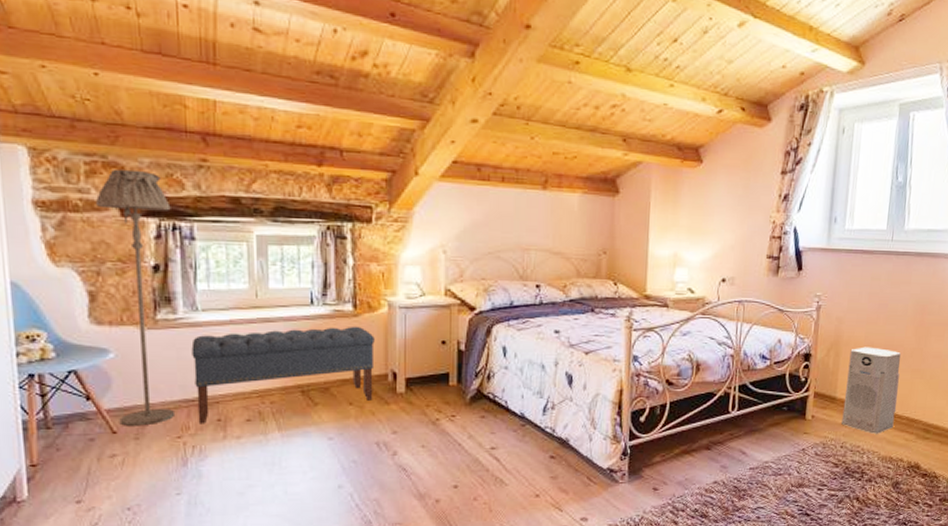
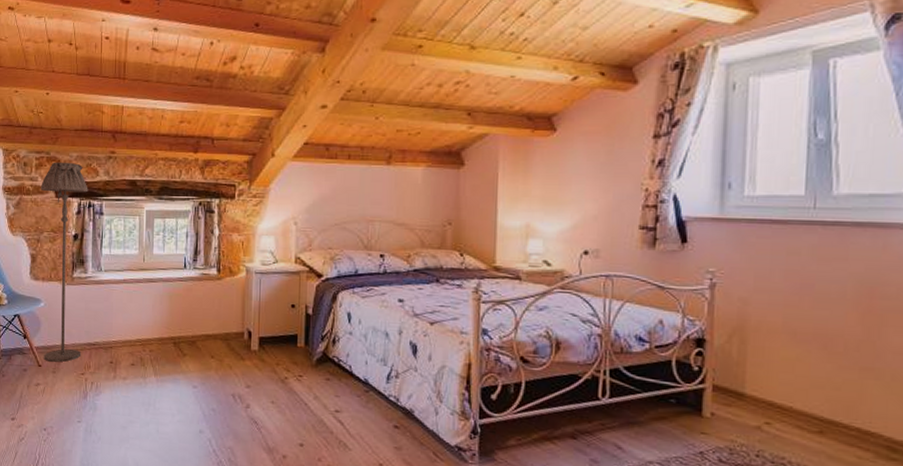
bench: present [191,326,375,424] -> none [95,288,234,365]
air purifier: present [841,347,901,434] -> none [755,334,841,445]

